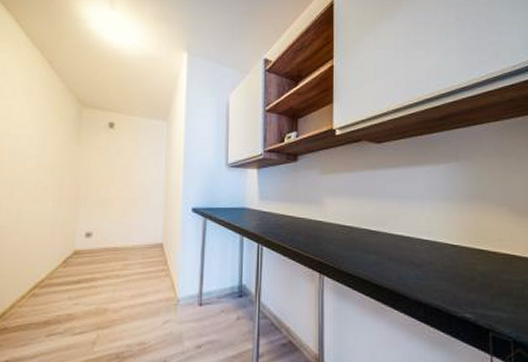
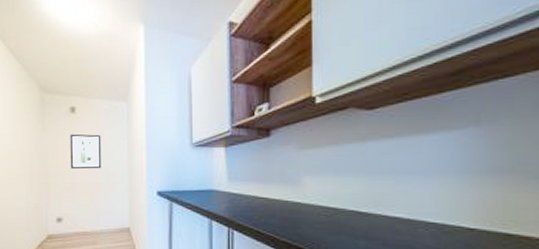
wall art: none [105,148,139,185] -> present [70,133,102,170]

